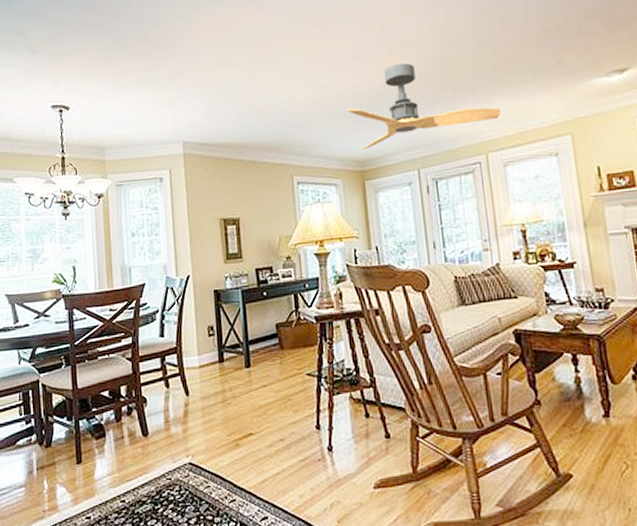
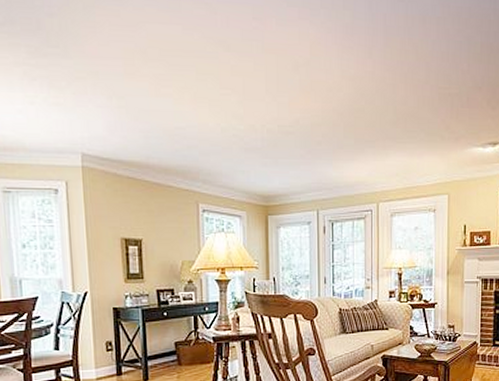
ceiling fan: present [346,63,501,150] -> none [255,106,394,186]

